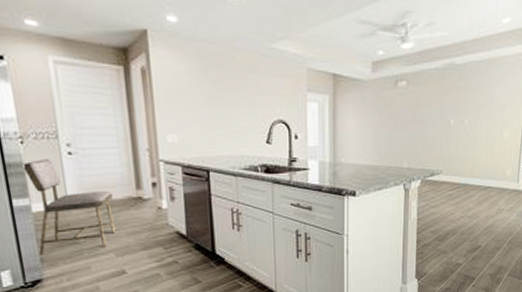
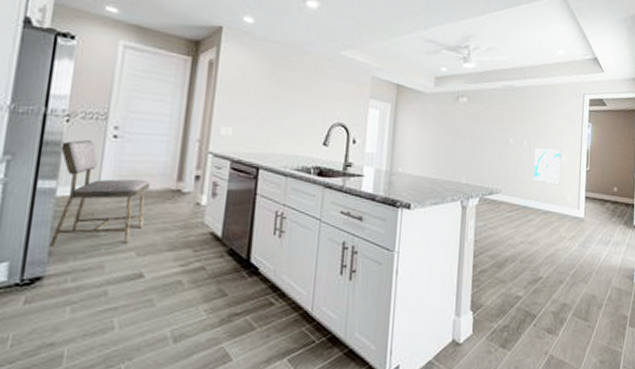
wall art: none [474,126,503,160] -> present [533,148,561,184]

